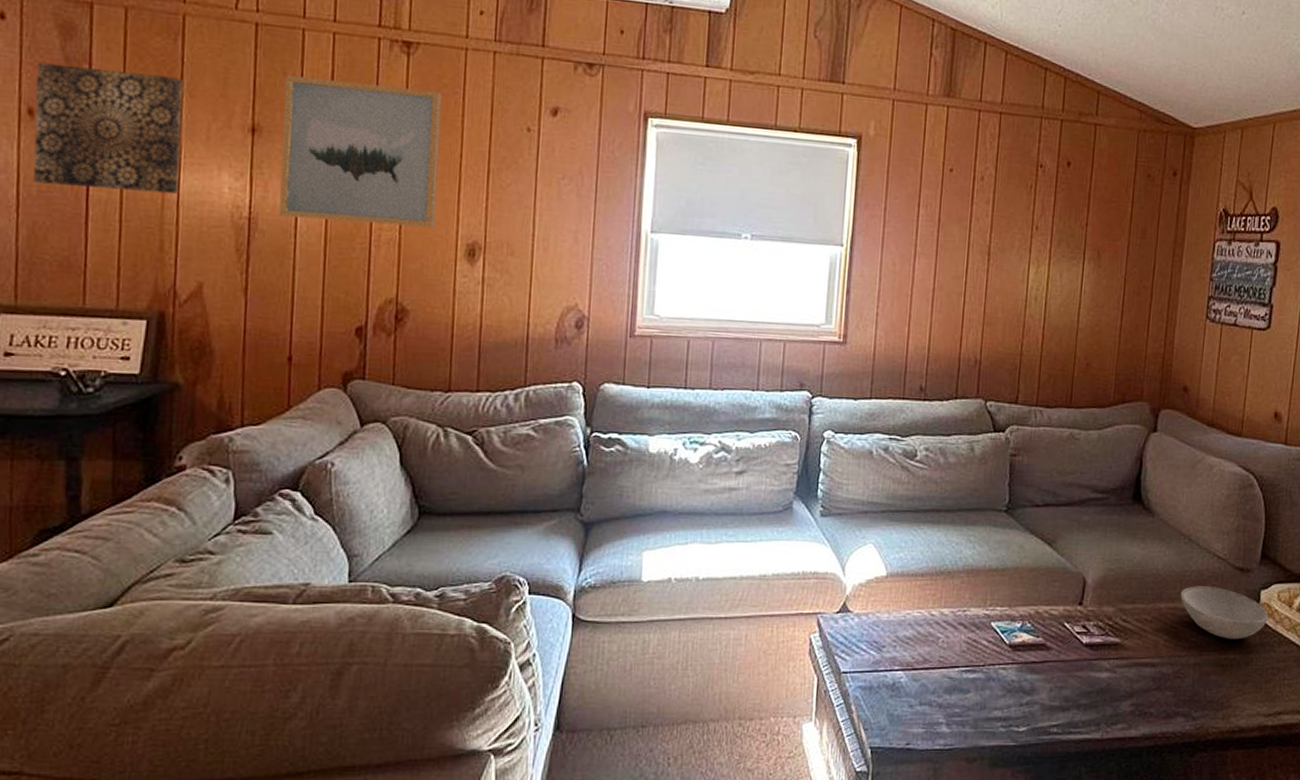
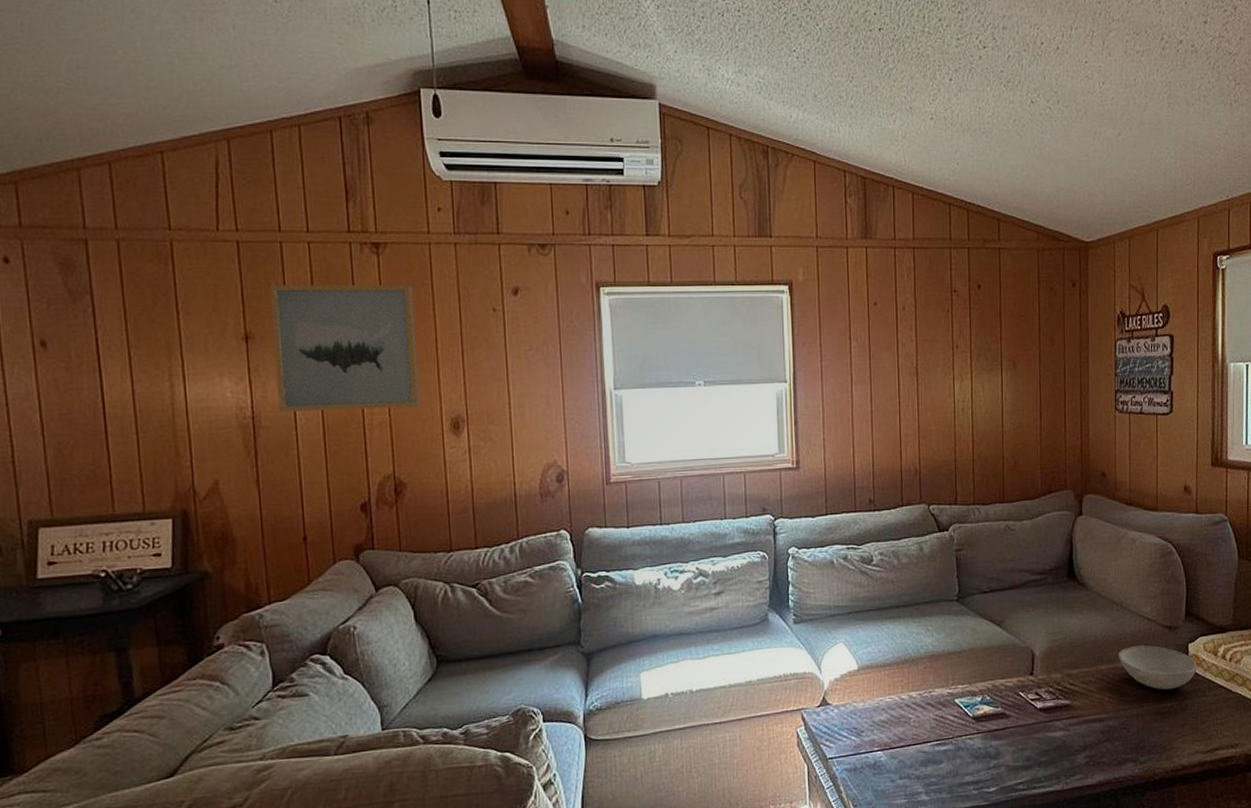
wall art: present [33,62,183,194] -> none [43,297,185,407]

